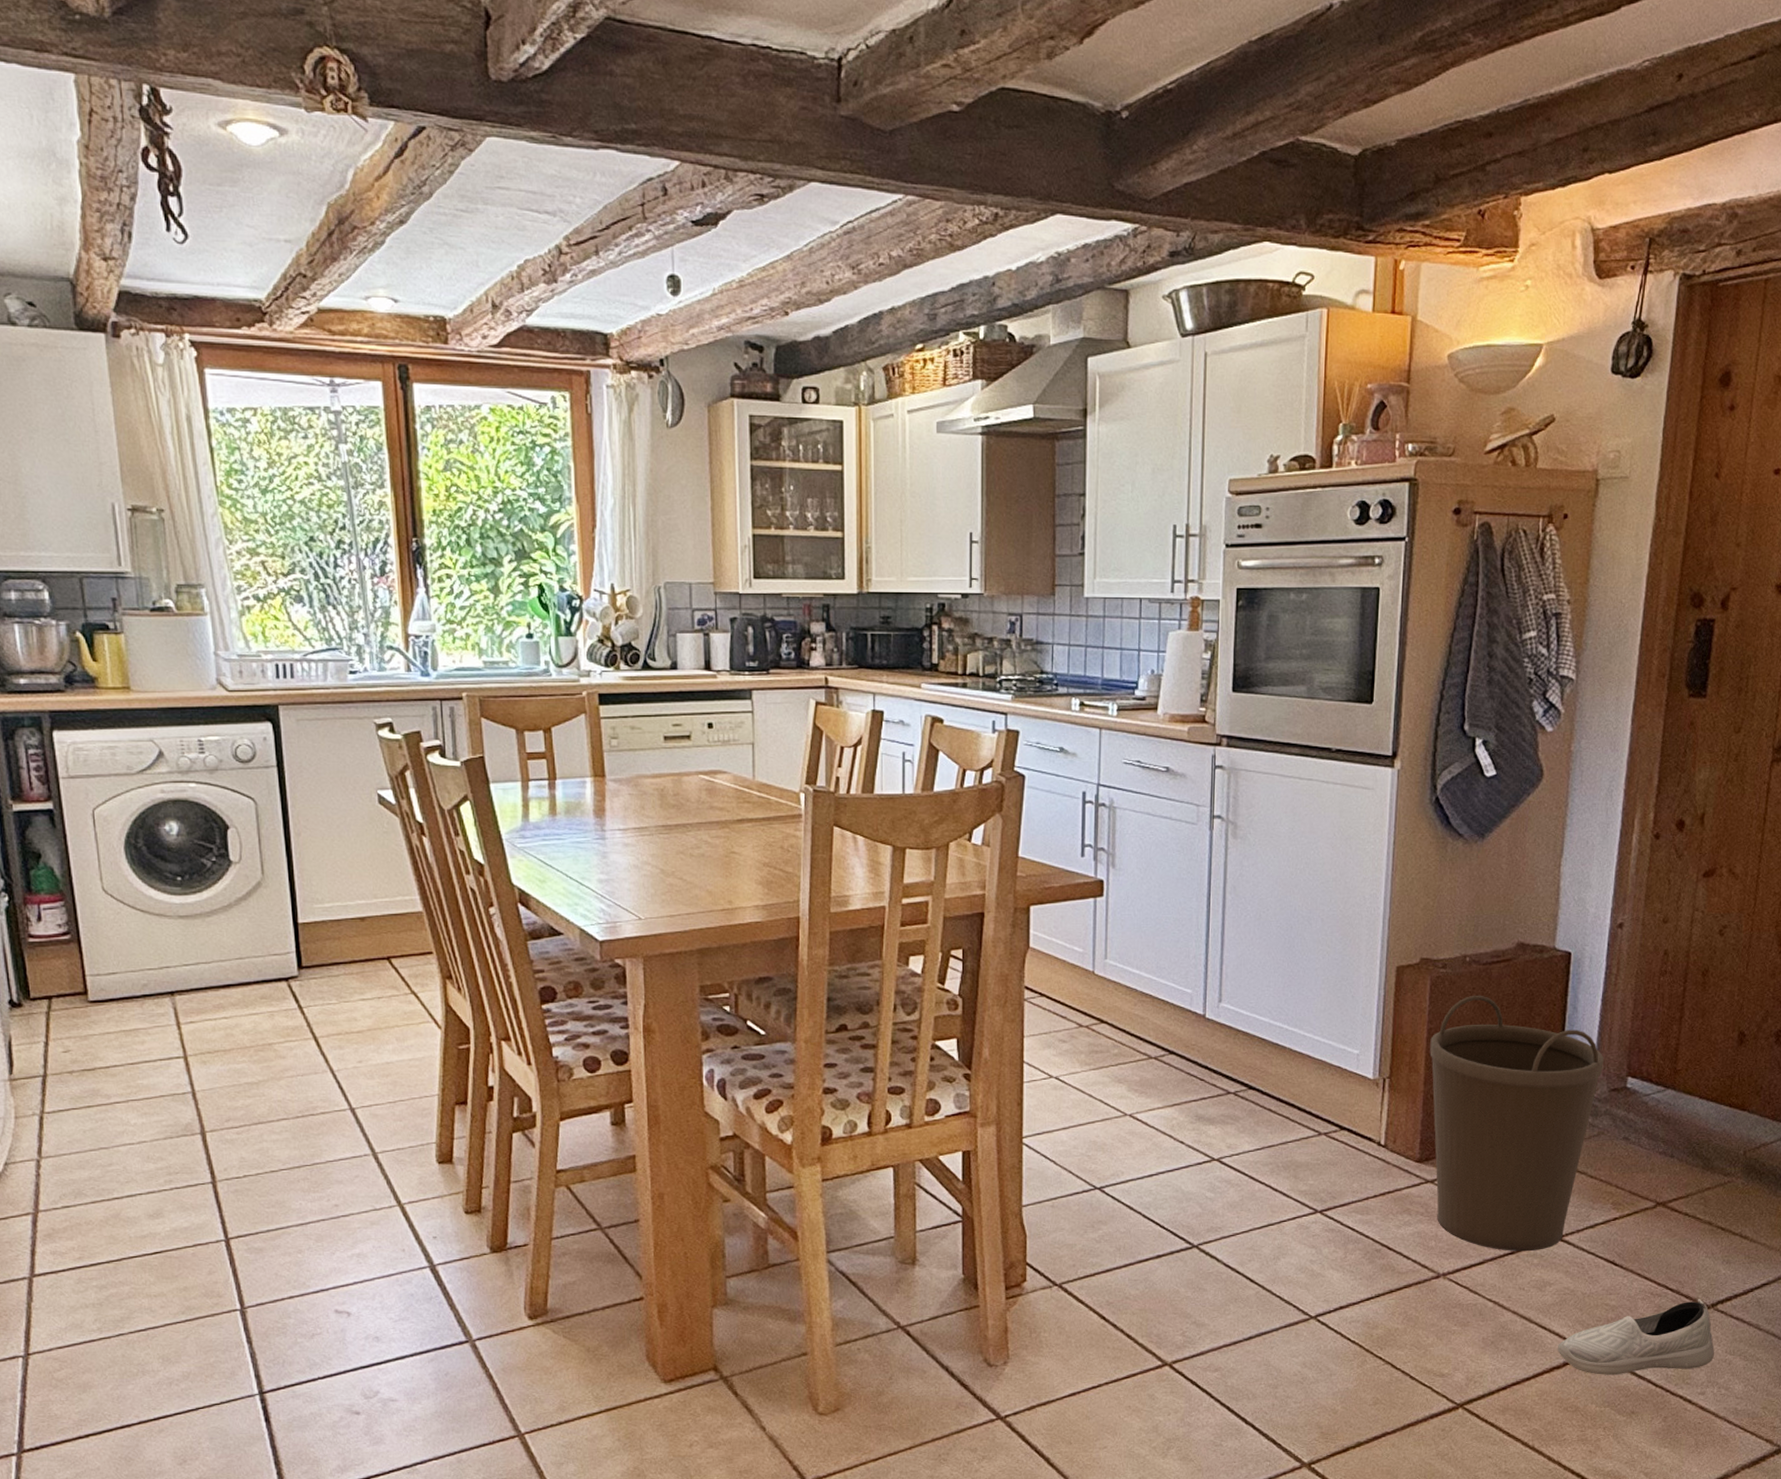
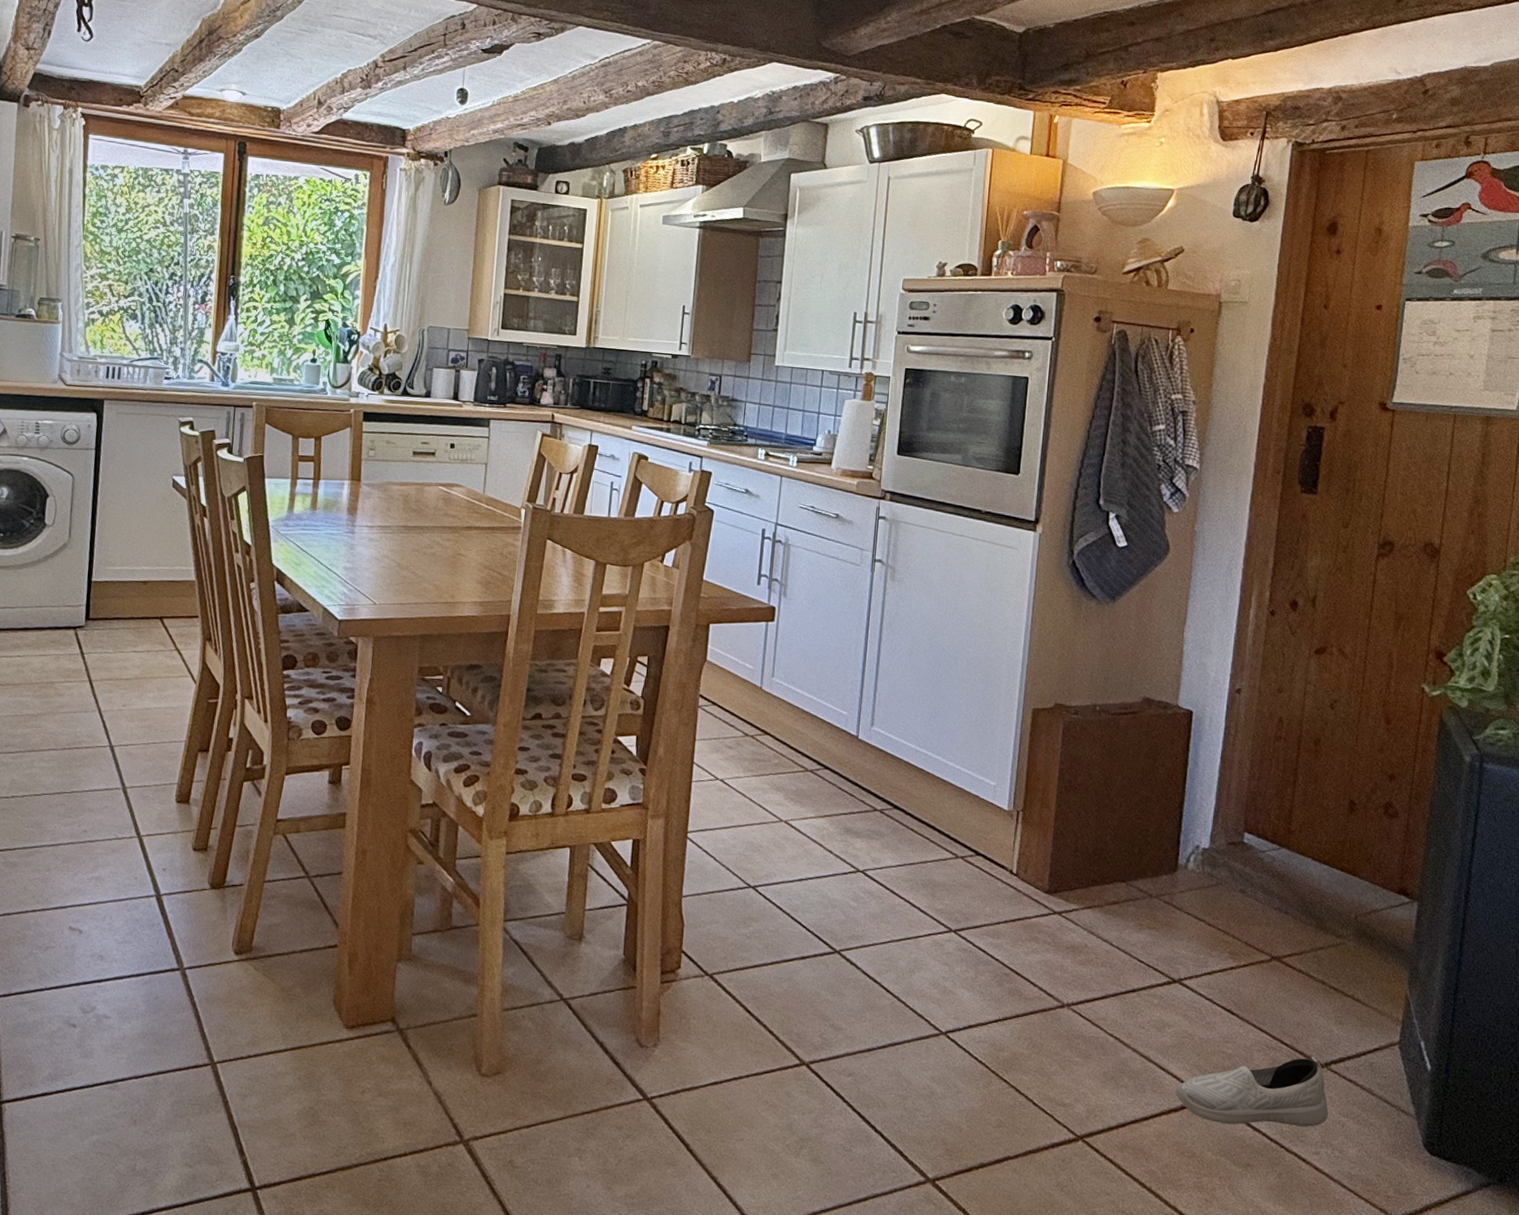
basket: present [1430,995,1604,1251] -> none [1060,741,1222,991]

